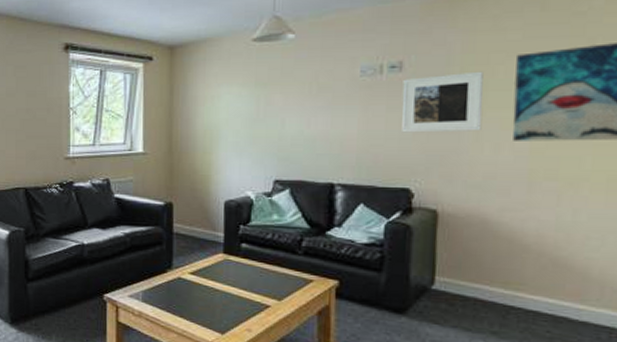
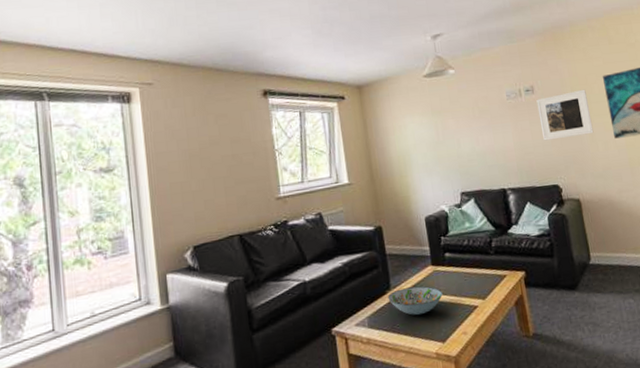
decorative bowl: none [167,270,231,302] -> present [387,286,443,316]

